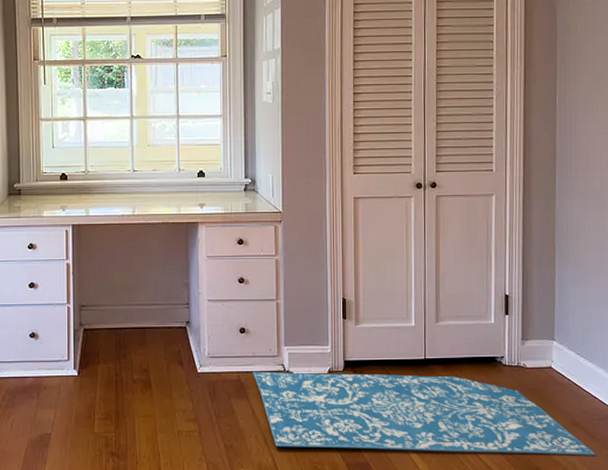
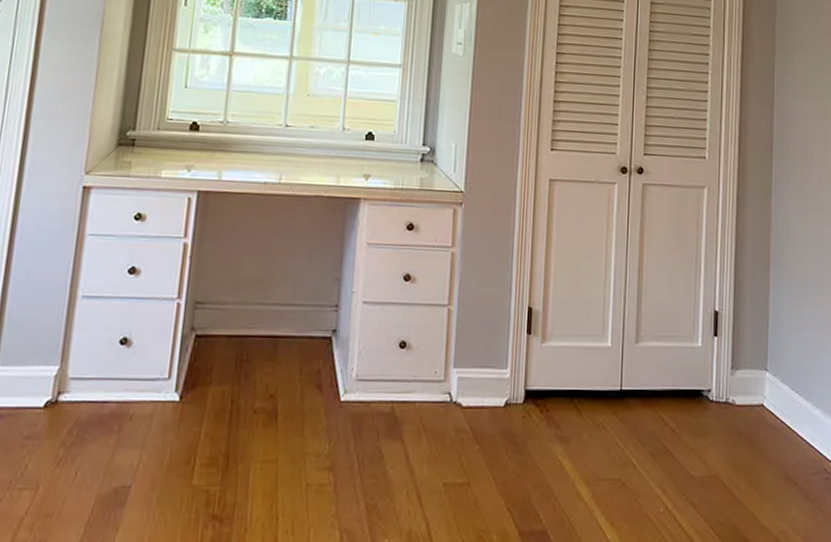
rug: present [253,371,596,456] -> none [411,401,811,521]

